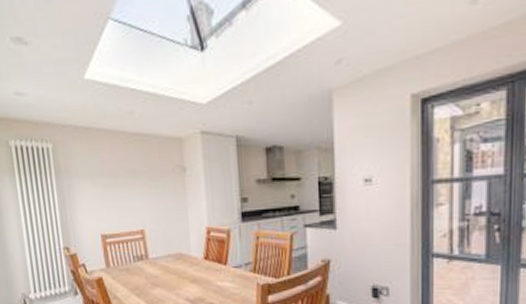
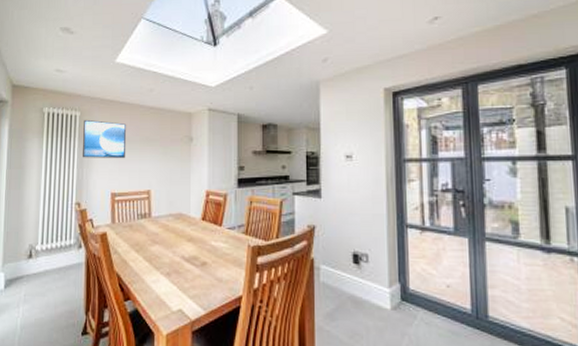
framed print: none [58,152,111,198] -> present [83,119,127,159]

